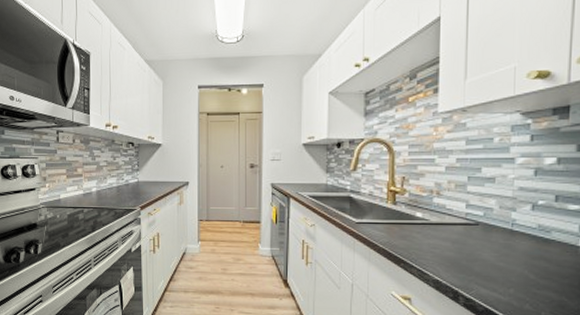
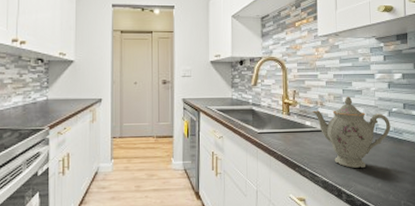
teapot: none [425,185,534,269] -> present [312,96,391,168]

